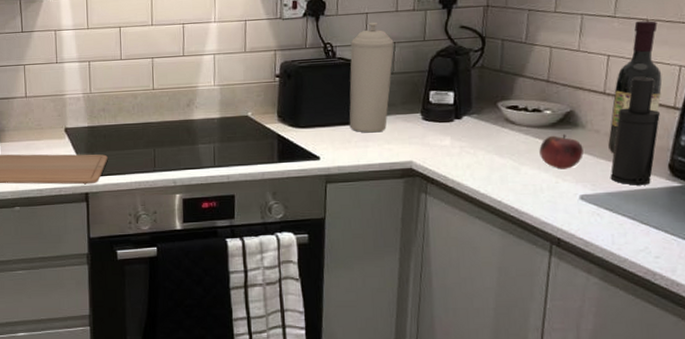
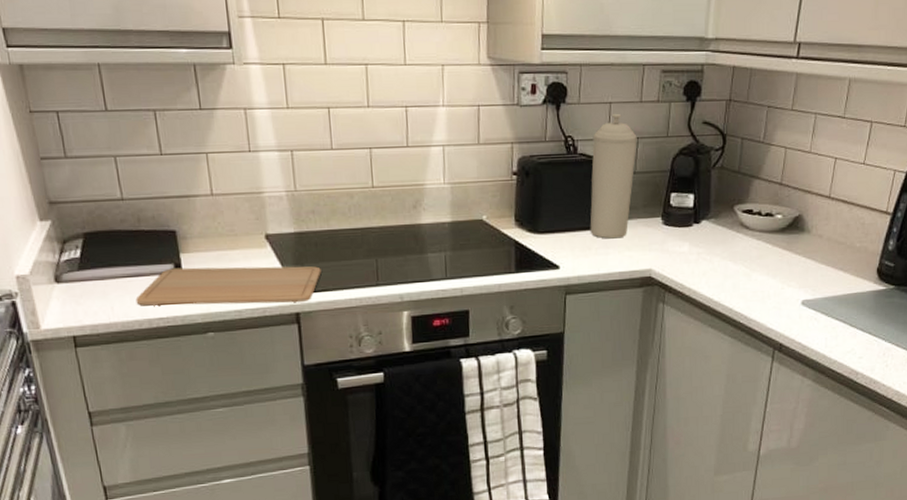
fruit: present [539,134,584,169] -> none [769,239,807,275]
wine bottle: present [608,20,663,154] -> none [829,123,880,259]
soap dispenser: present [610,76,660,185] -> none [828,180,874,290]

